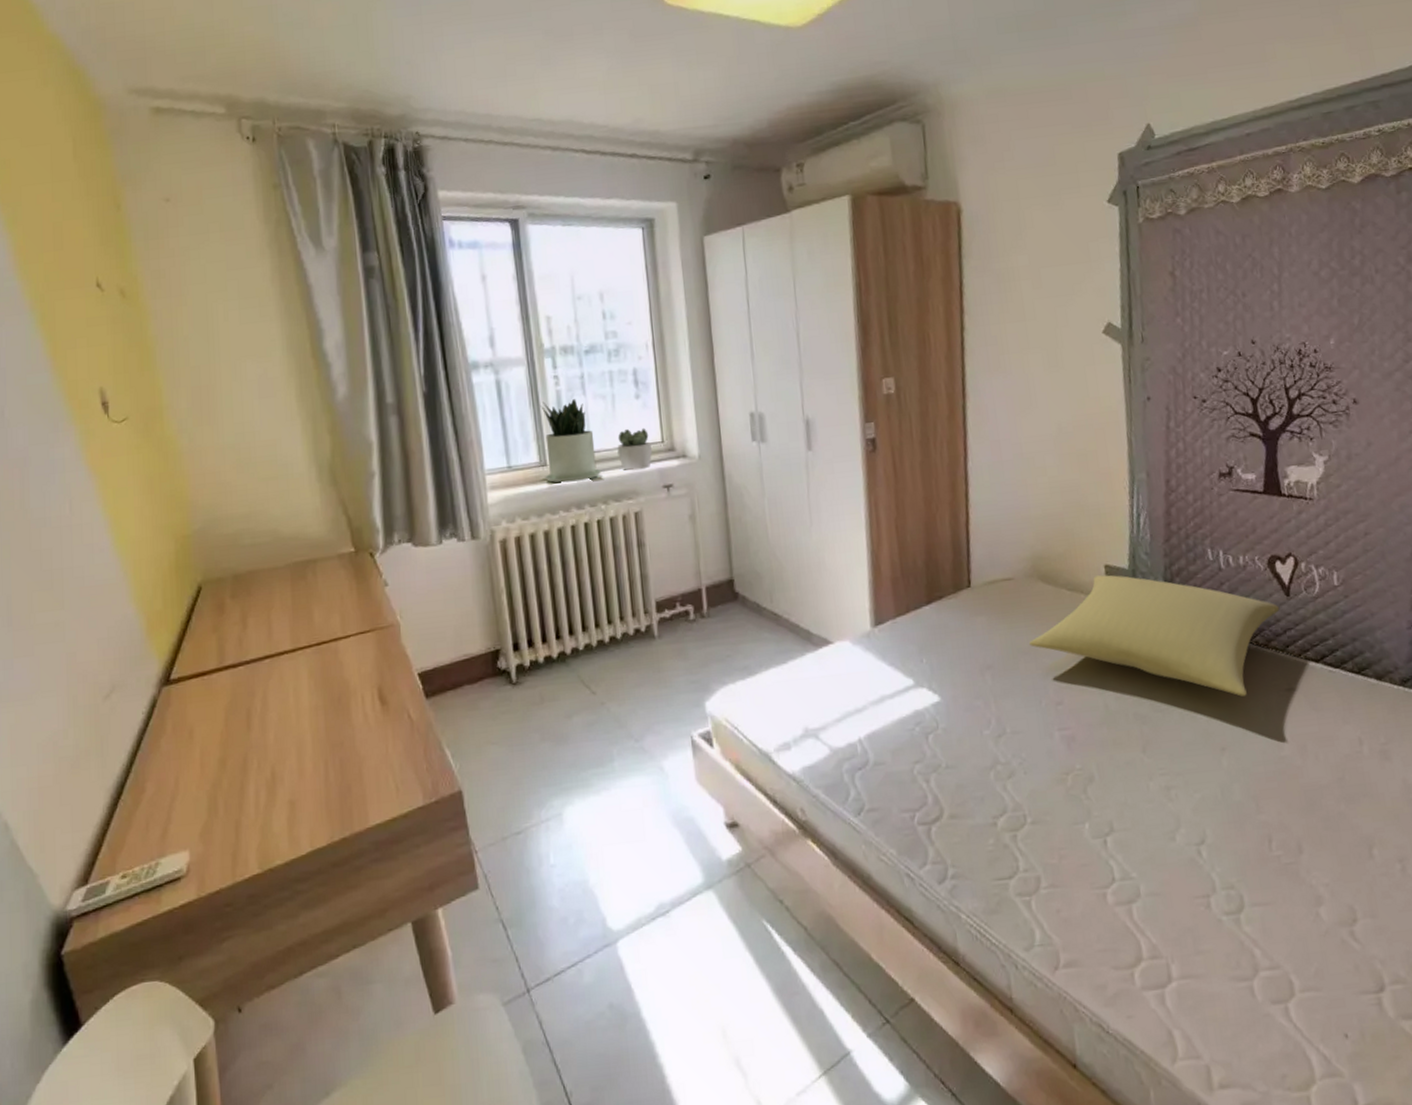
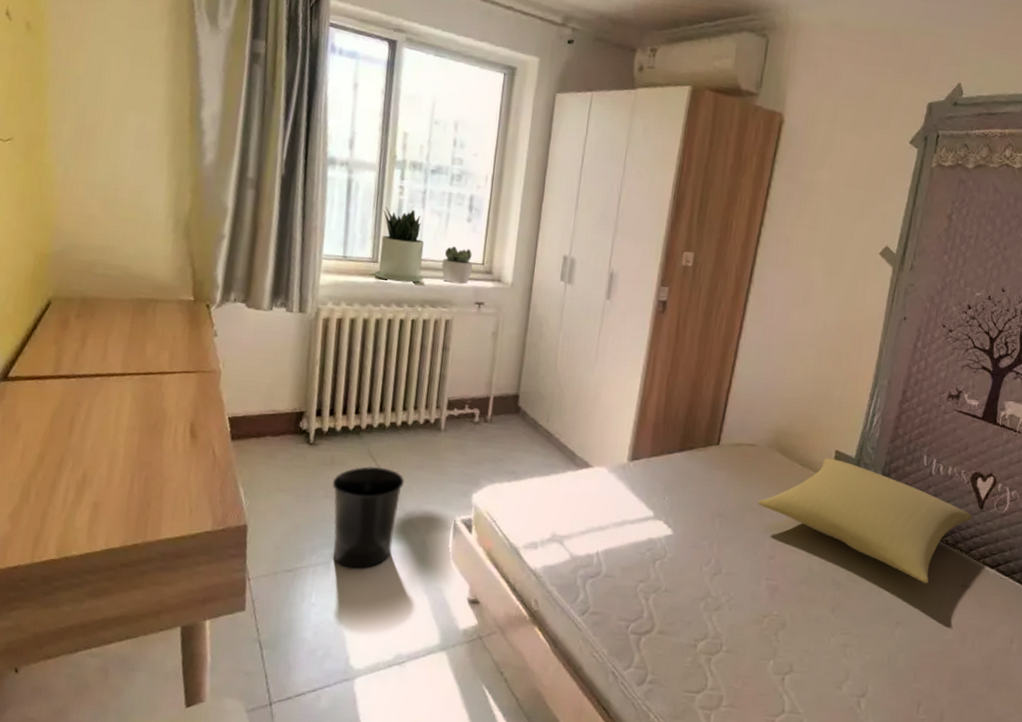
waste bin: none [546,692,628,816] -> present [332,466,404,569]

